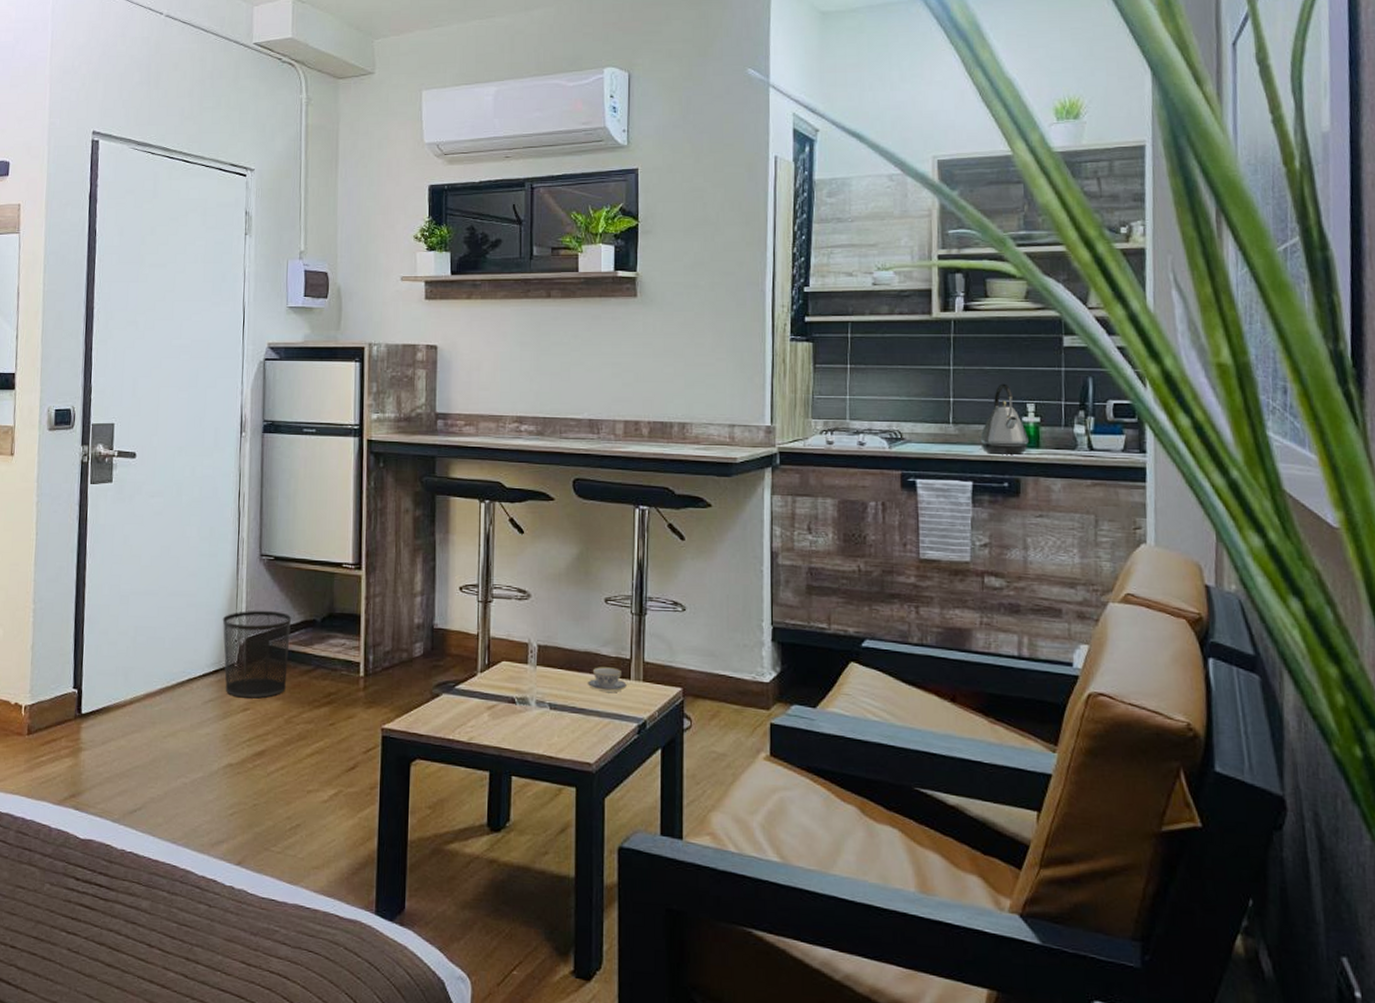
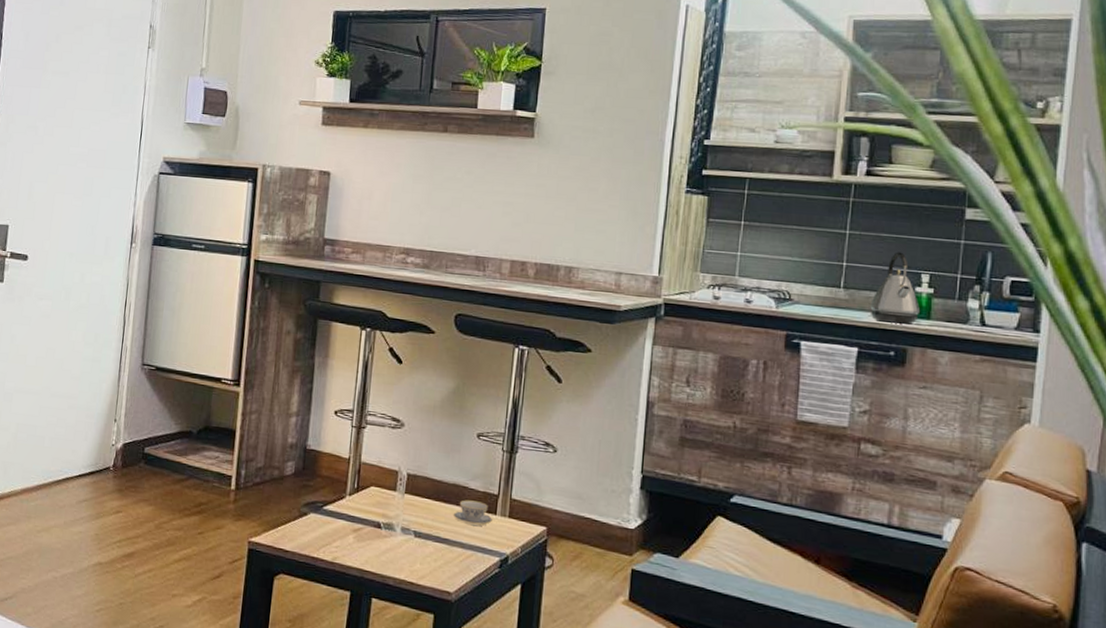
waste bin: present [222,610,292,699] -> none [99,417,169,503]

